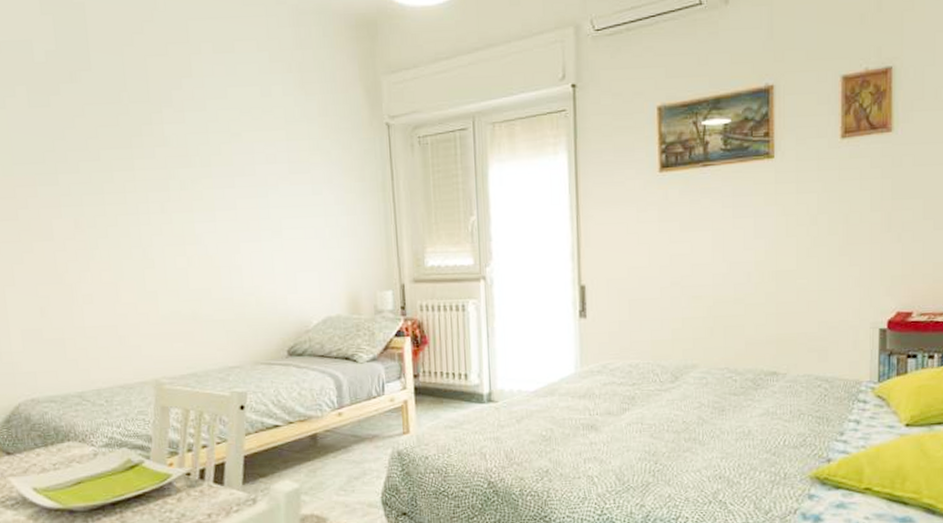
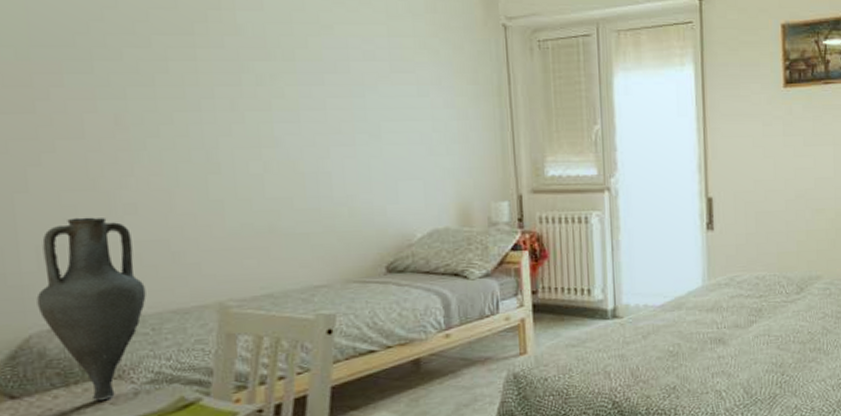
vase: none [23,306,101,460] -> present [36,217,146,401]

